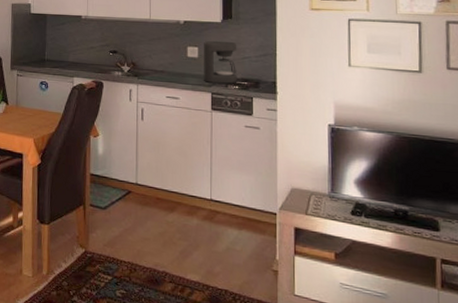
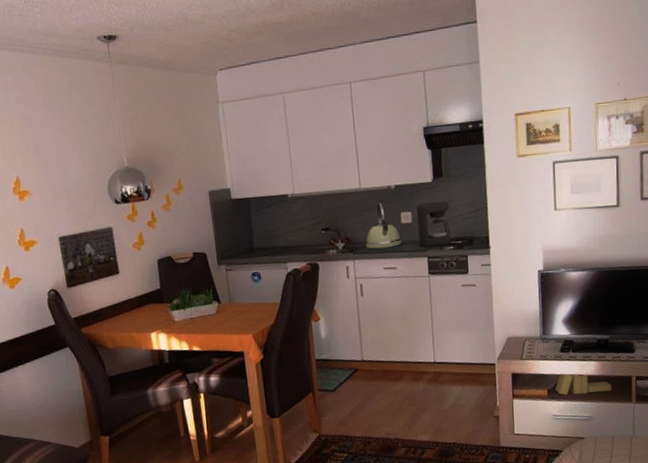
kettle: none [149,34,188,78] -> present [364,202,403,250]
books: none [343,238,412,270] -> present [555,373,612,396]

